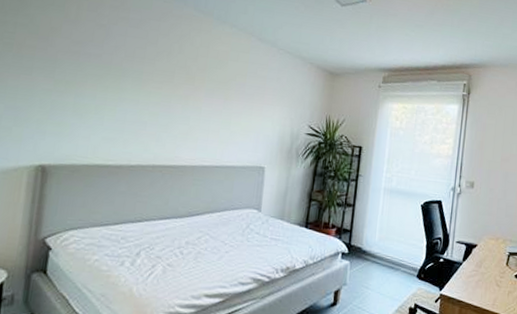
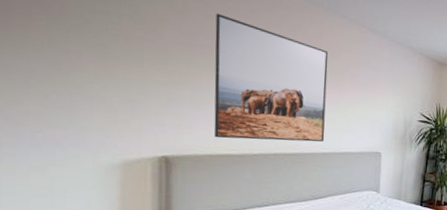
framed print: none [93,22,215,154] -> present [214,13,329,142]

